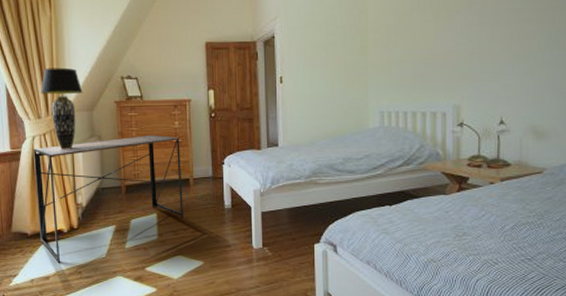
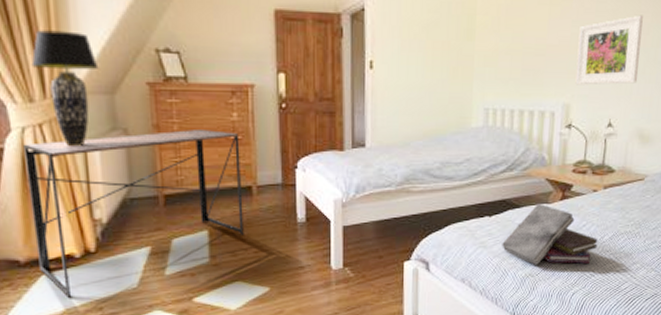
book: none [403,195,499,252] -> present [502,204,598,265]
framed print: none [464,23,527,88] -> present [575,15,643,85]

